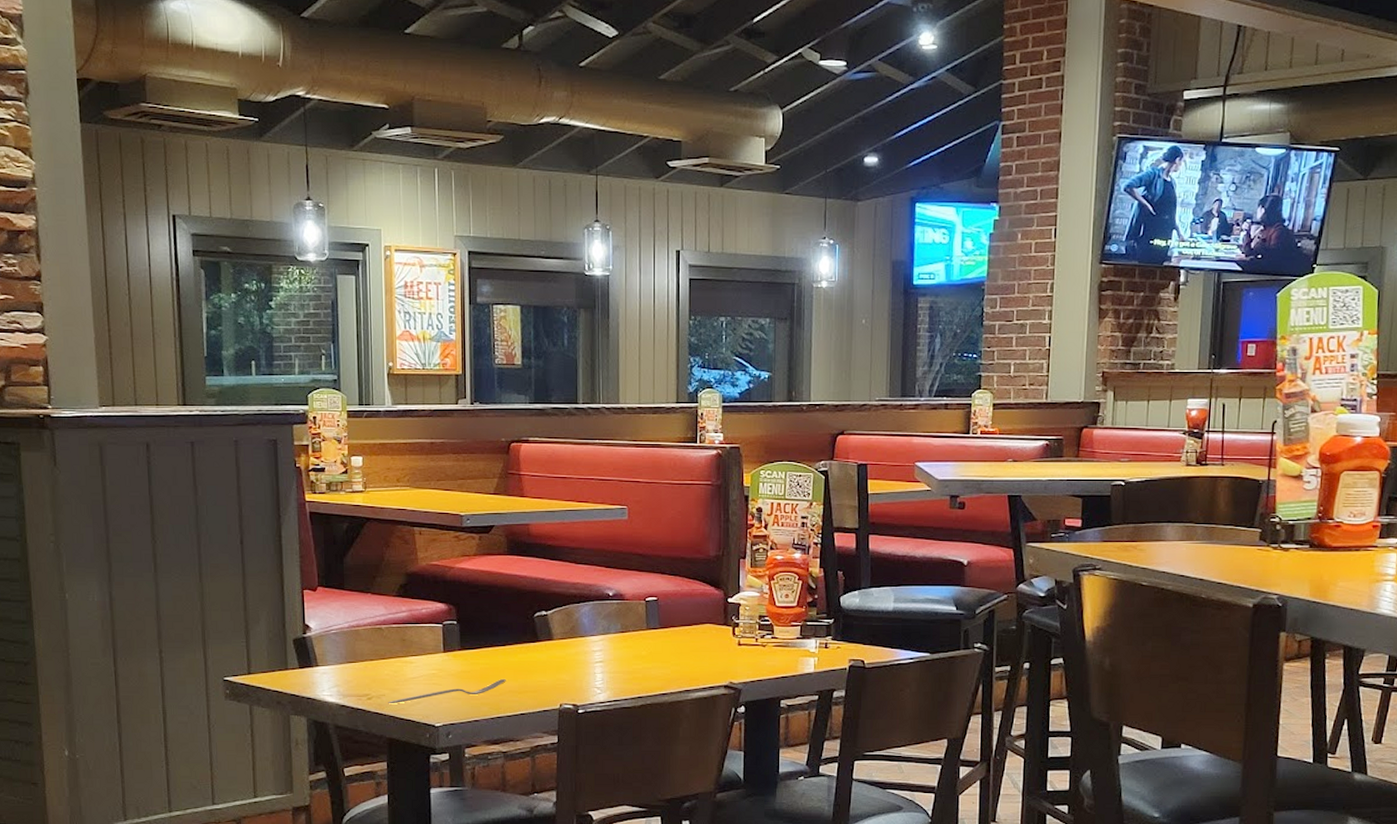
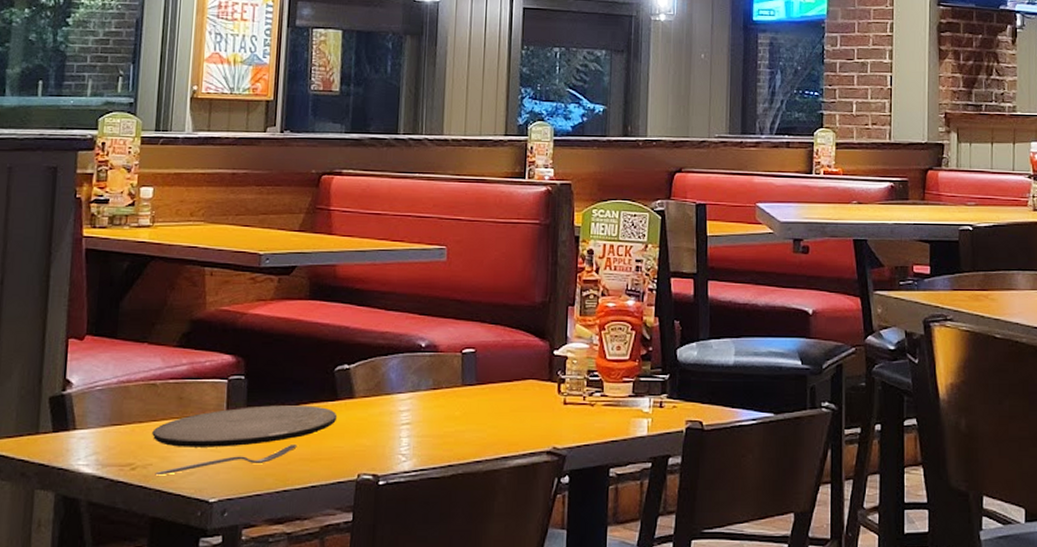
plate: none [382,646,539,681] -> present [152,405,338,447]

